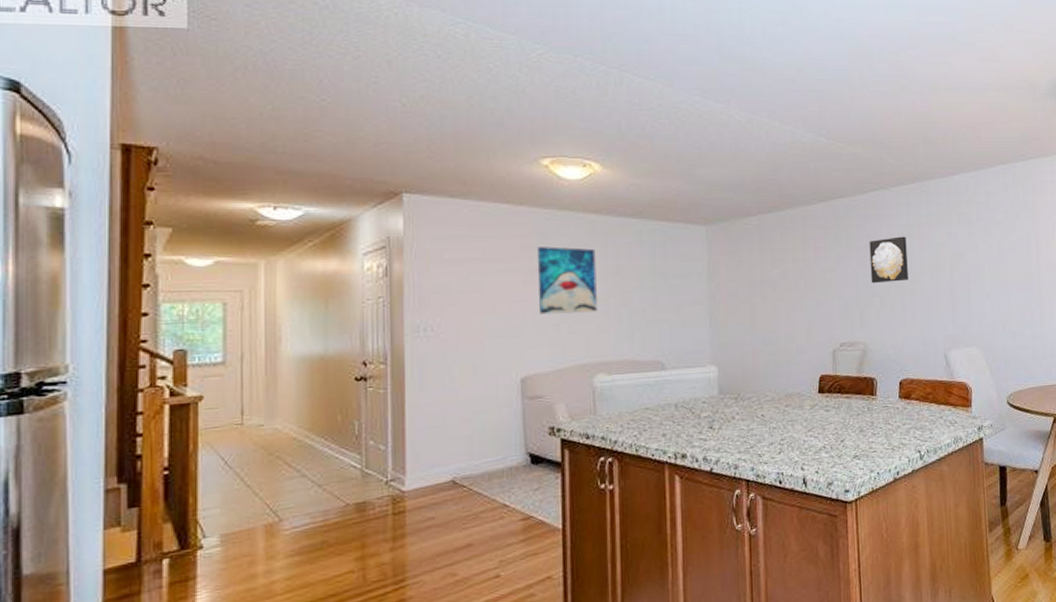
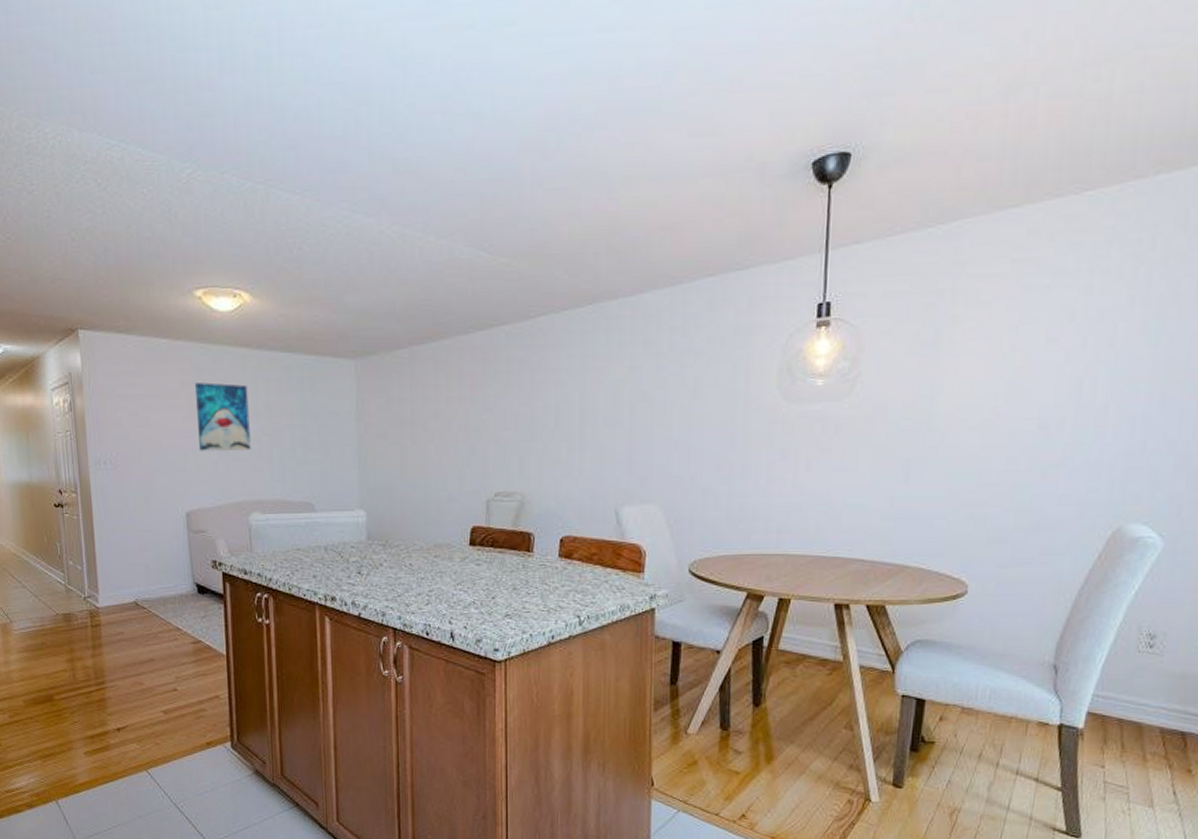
wall art: present [869,236,908,283] -> none [533,370,578,425]

